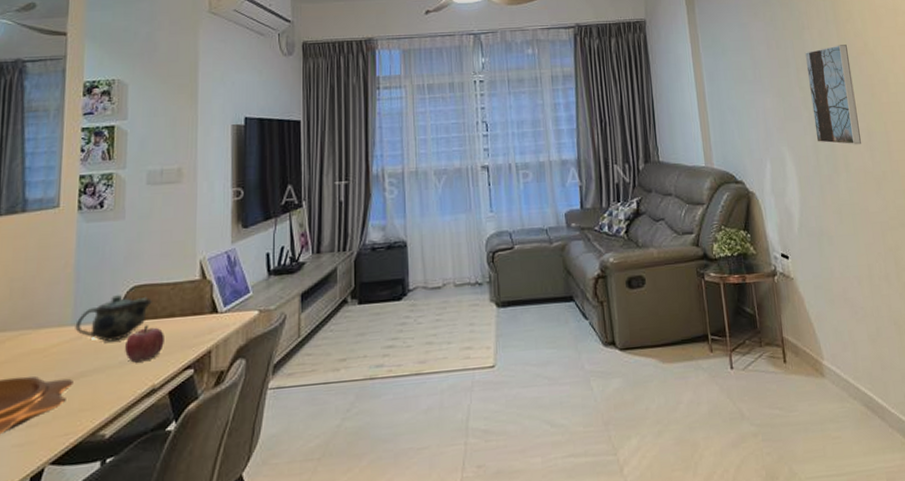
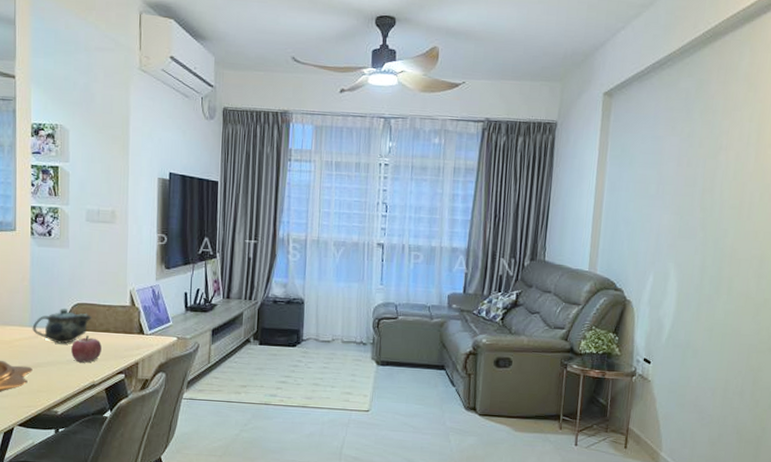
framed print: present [804,45,861,145] -> none [705,169,763,271]

